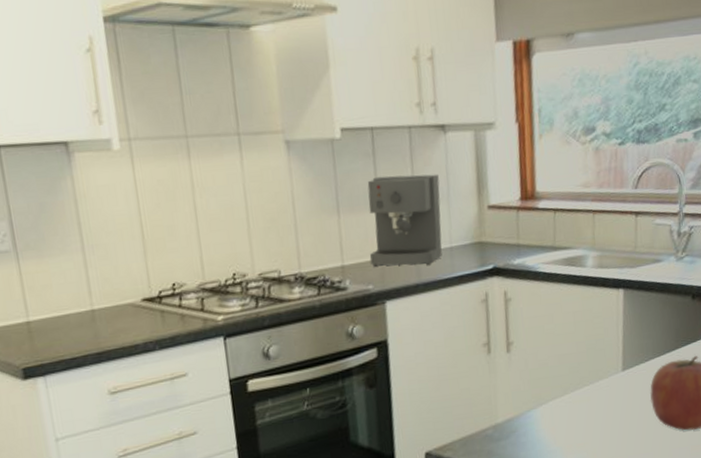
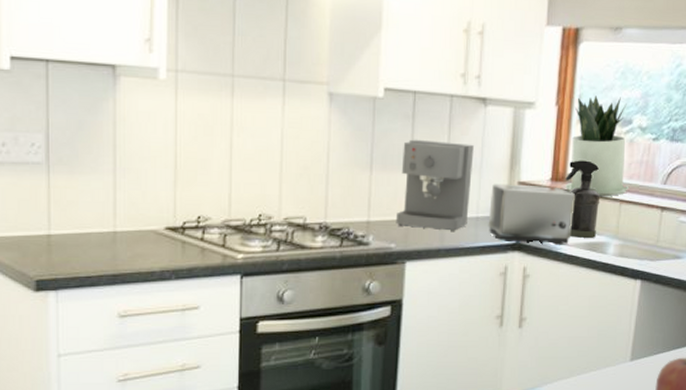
toaster: none [461,206,548,268] -> present [488,183,575,244]
planter: none [535,105,601,210] -> present [565,96,630,197]
spray bottle: none [535,174,573,255] -> present [565,160,601,238]

